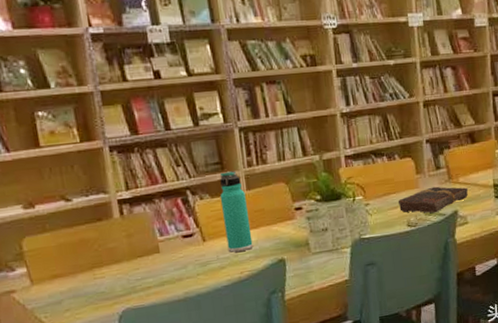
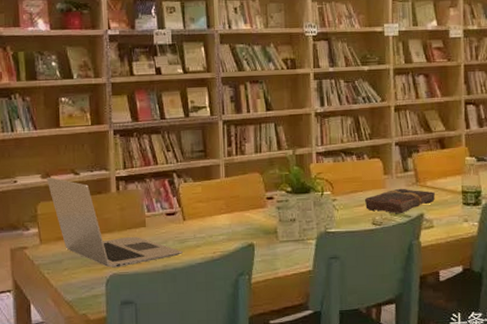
laptop: none [30,206,206,302] -> present [47,176,183,268]
thermos bottle: present [219,171,253,252] -> none [201,159,227,233]

